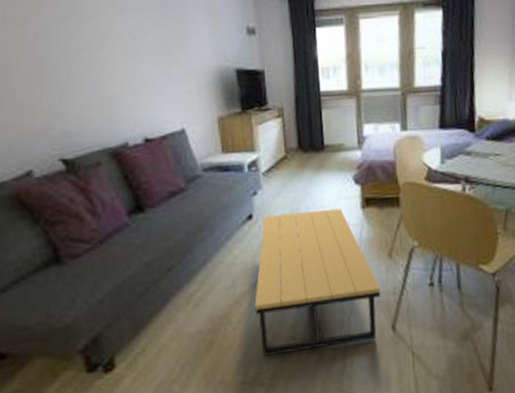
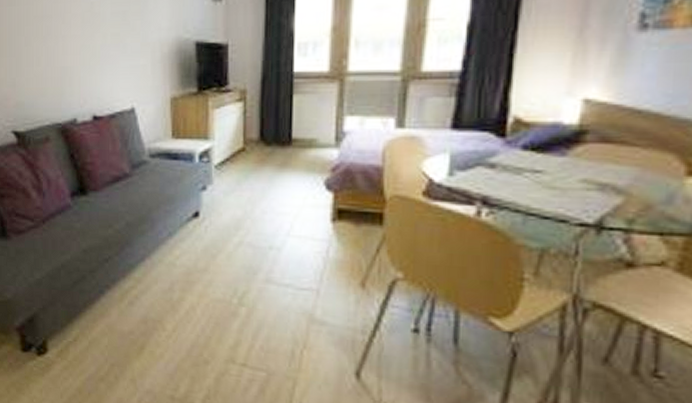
coffee table: present [254,208,381,356] -> none [192,215,346,383]

